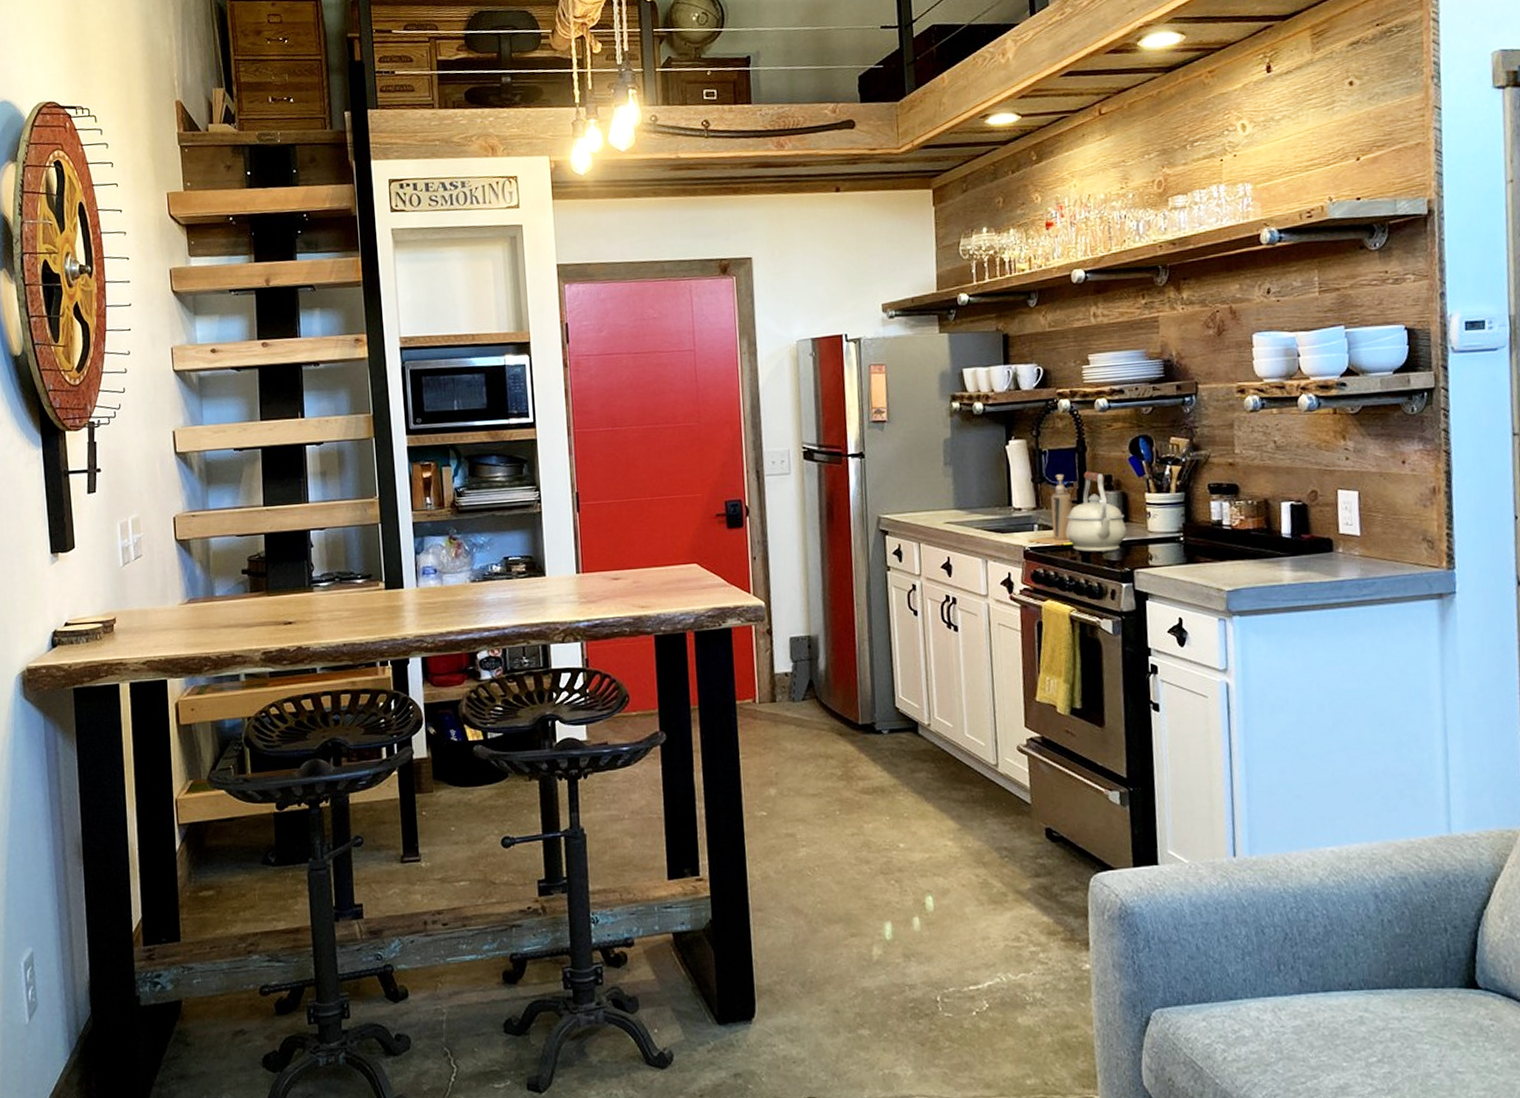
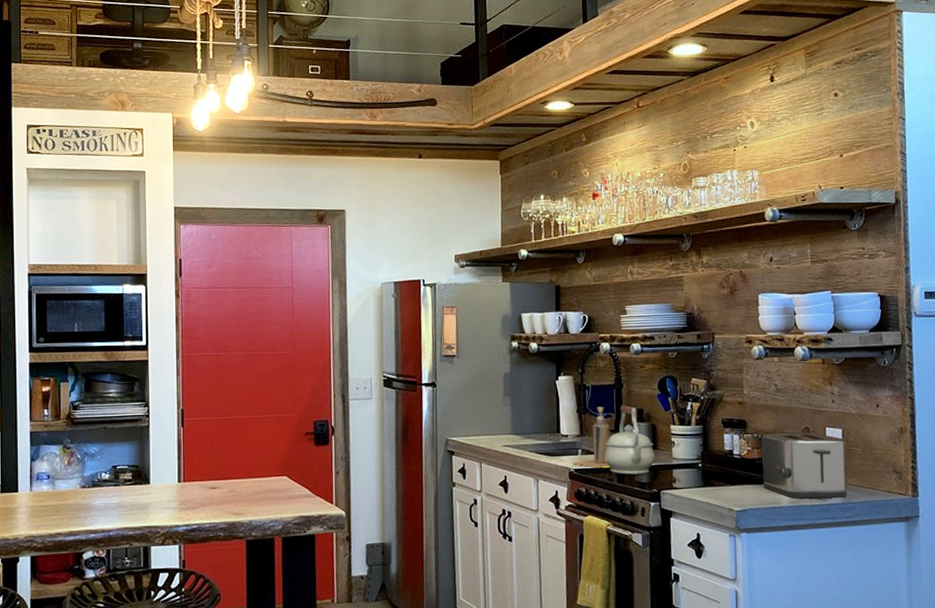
toaster: none [1257,496,1366,576] -> present [761,432,848,500]

